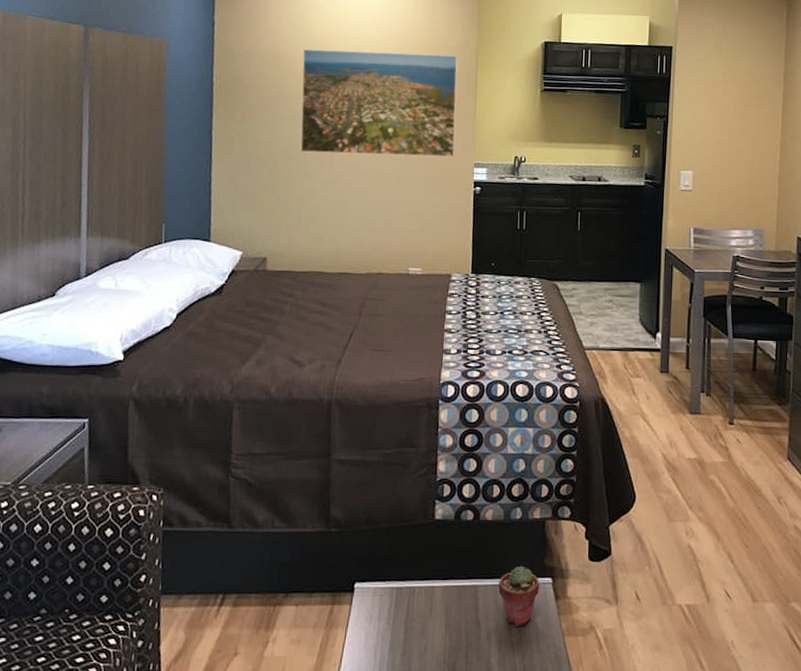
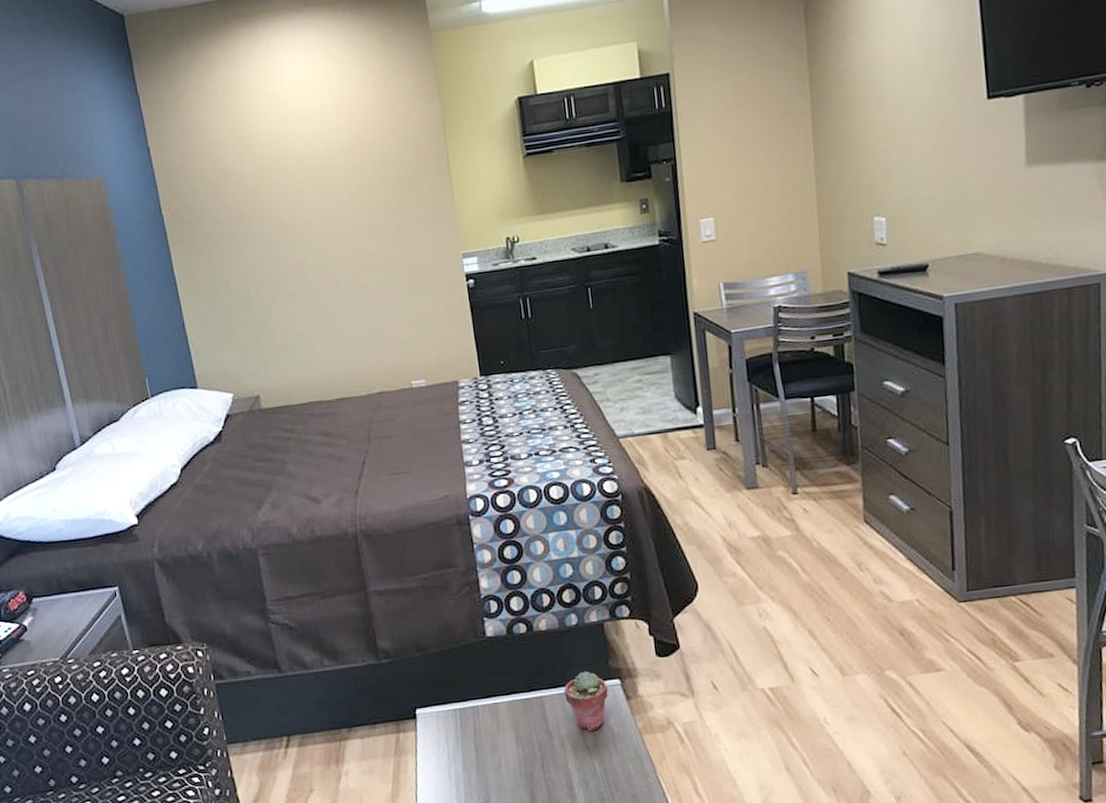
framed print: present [300,48,458,158] -> none [251,133,439,276]

